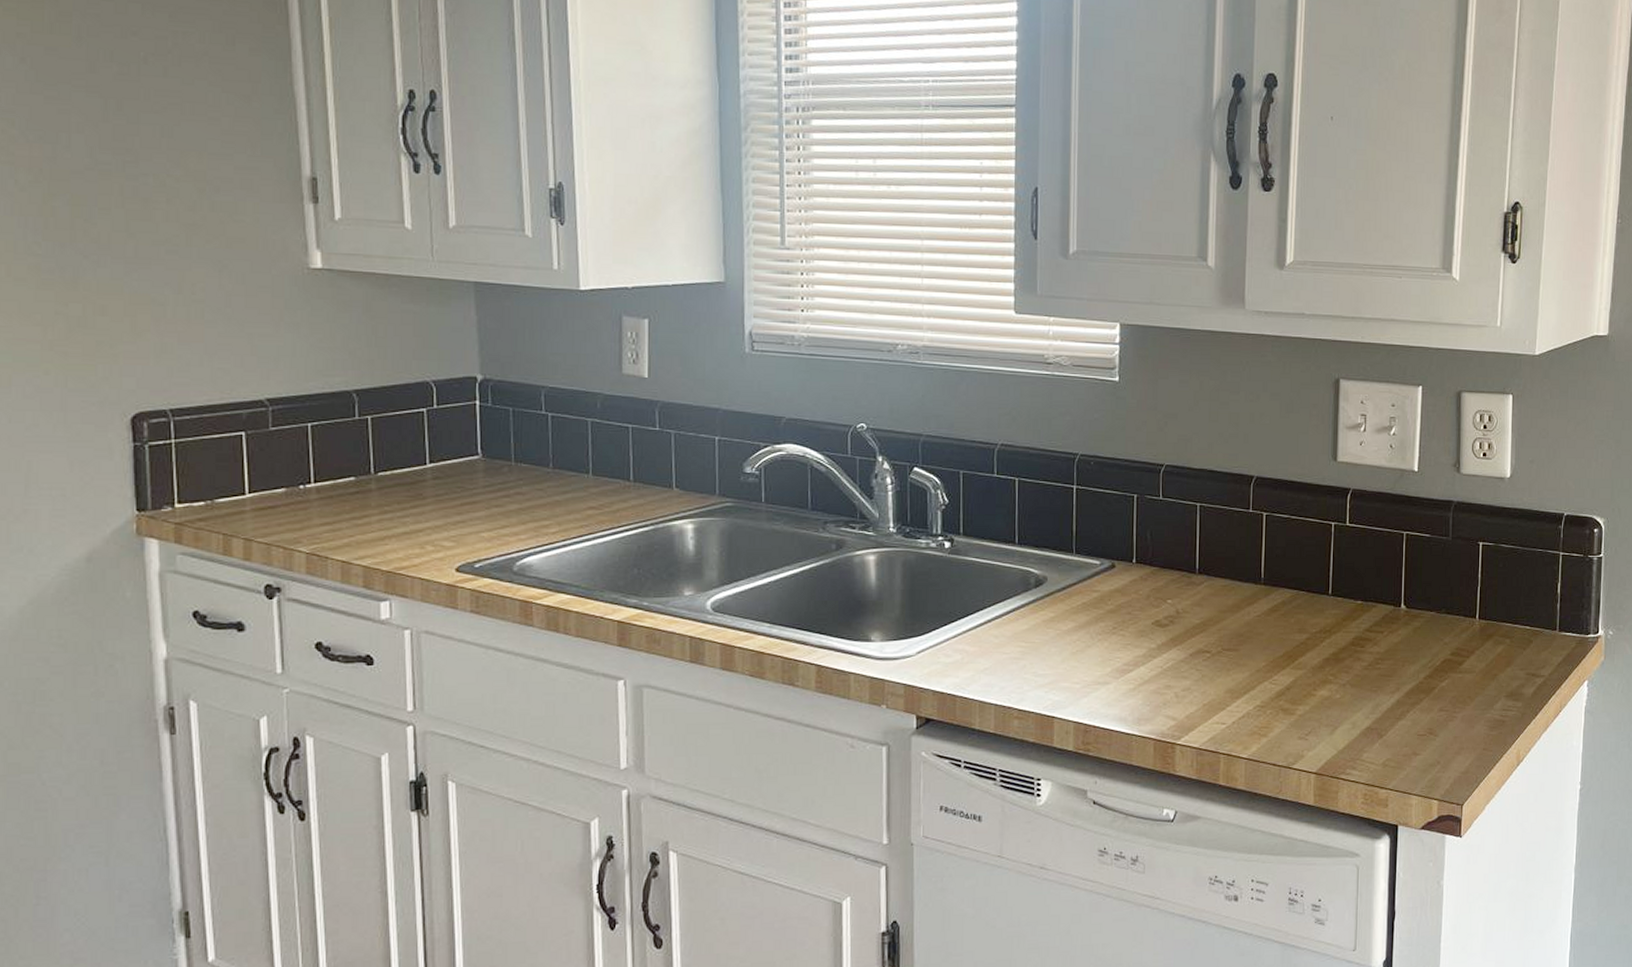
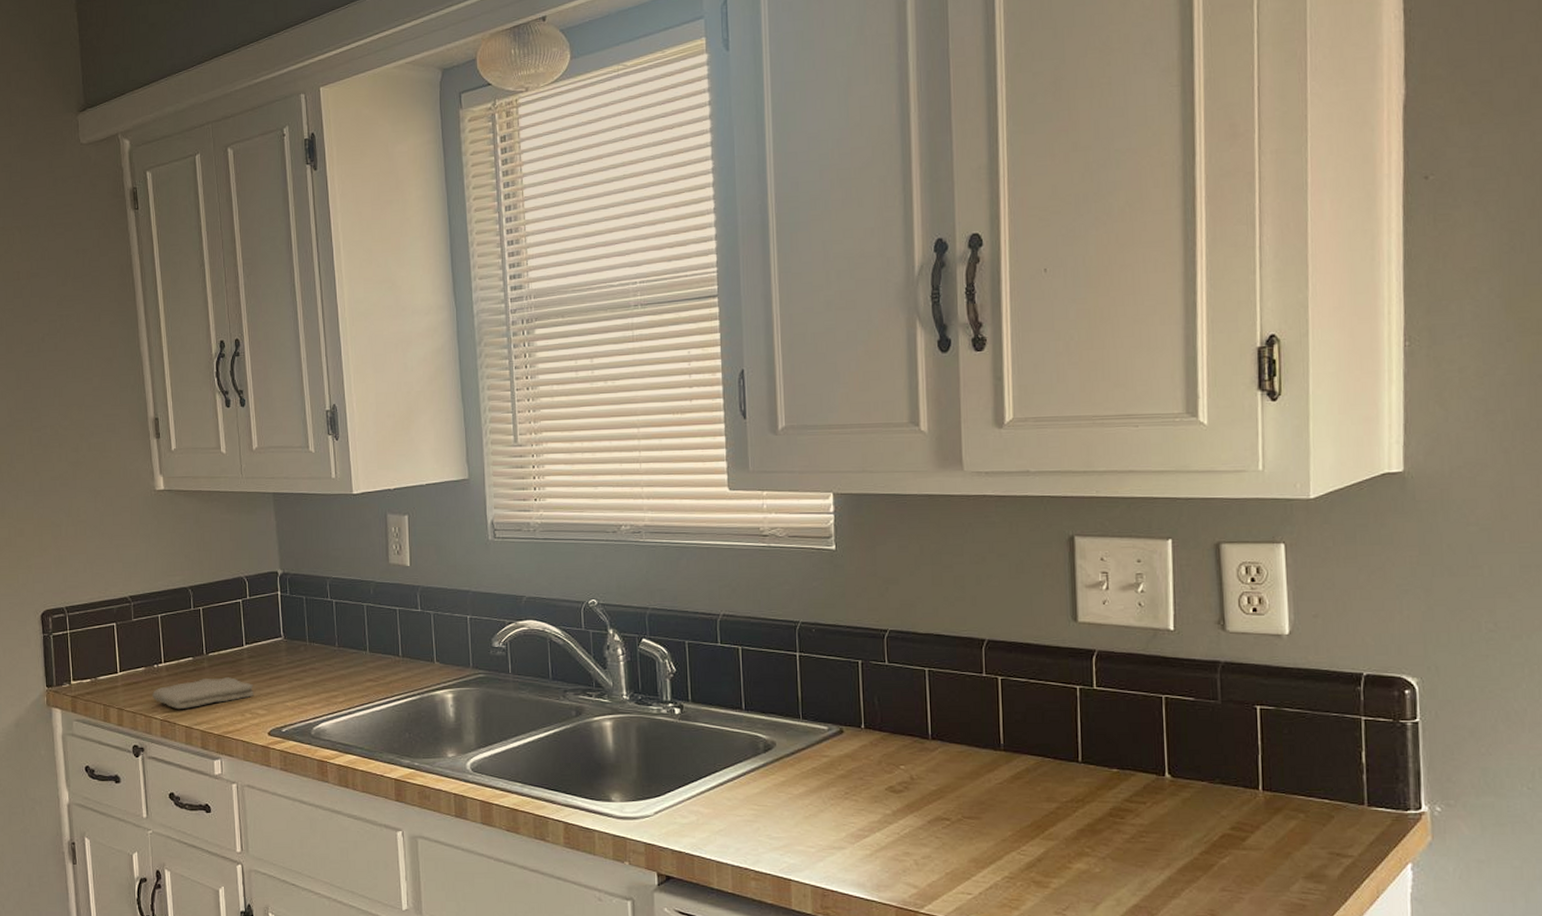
washcloth: none [295,502,438,541] -> present [152,677,254,710]

